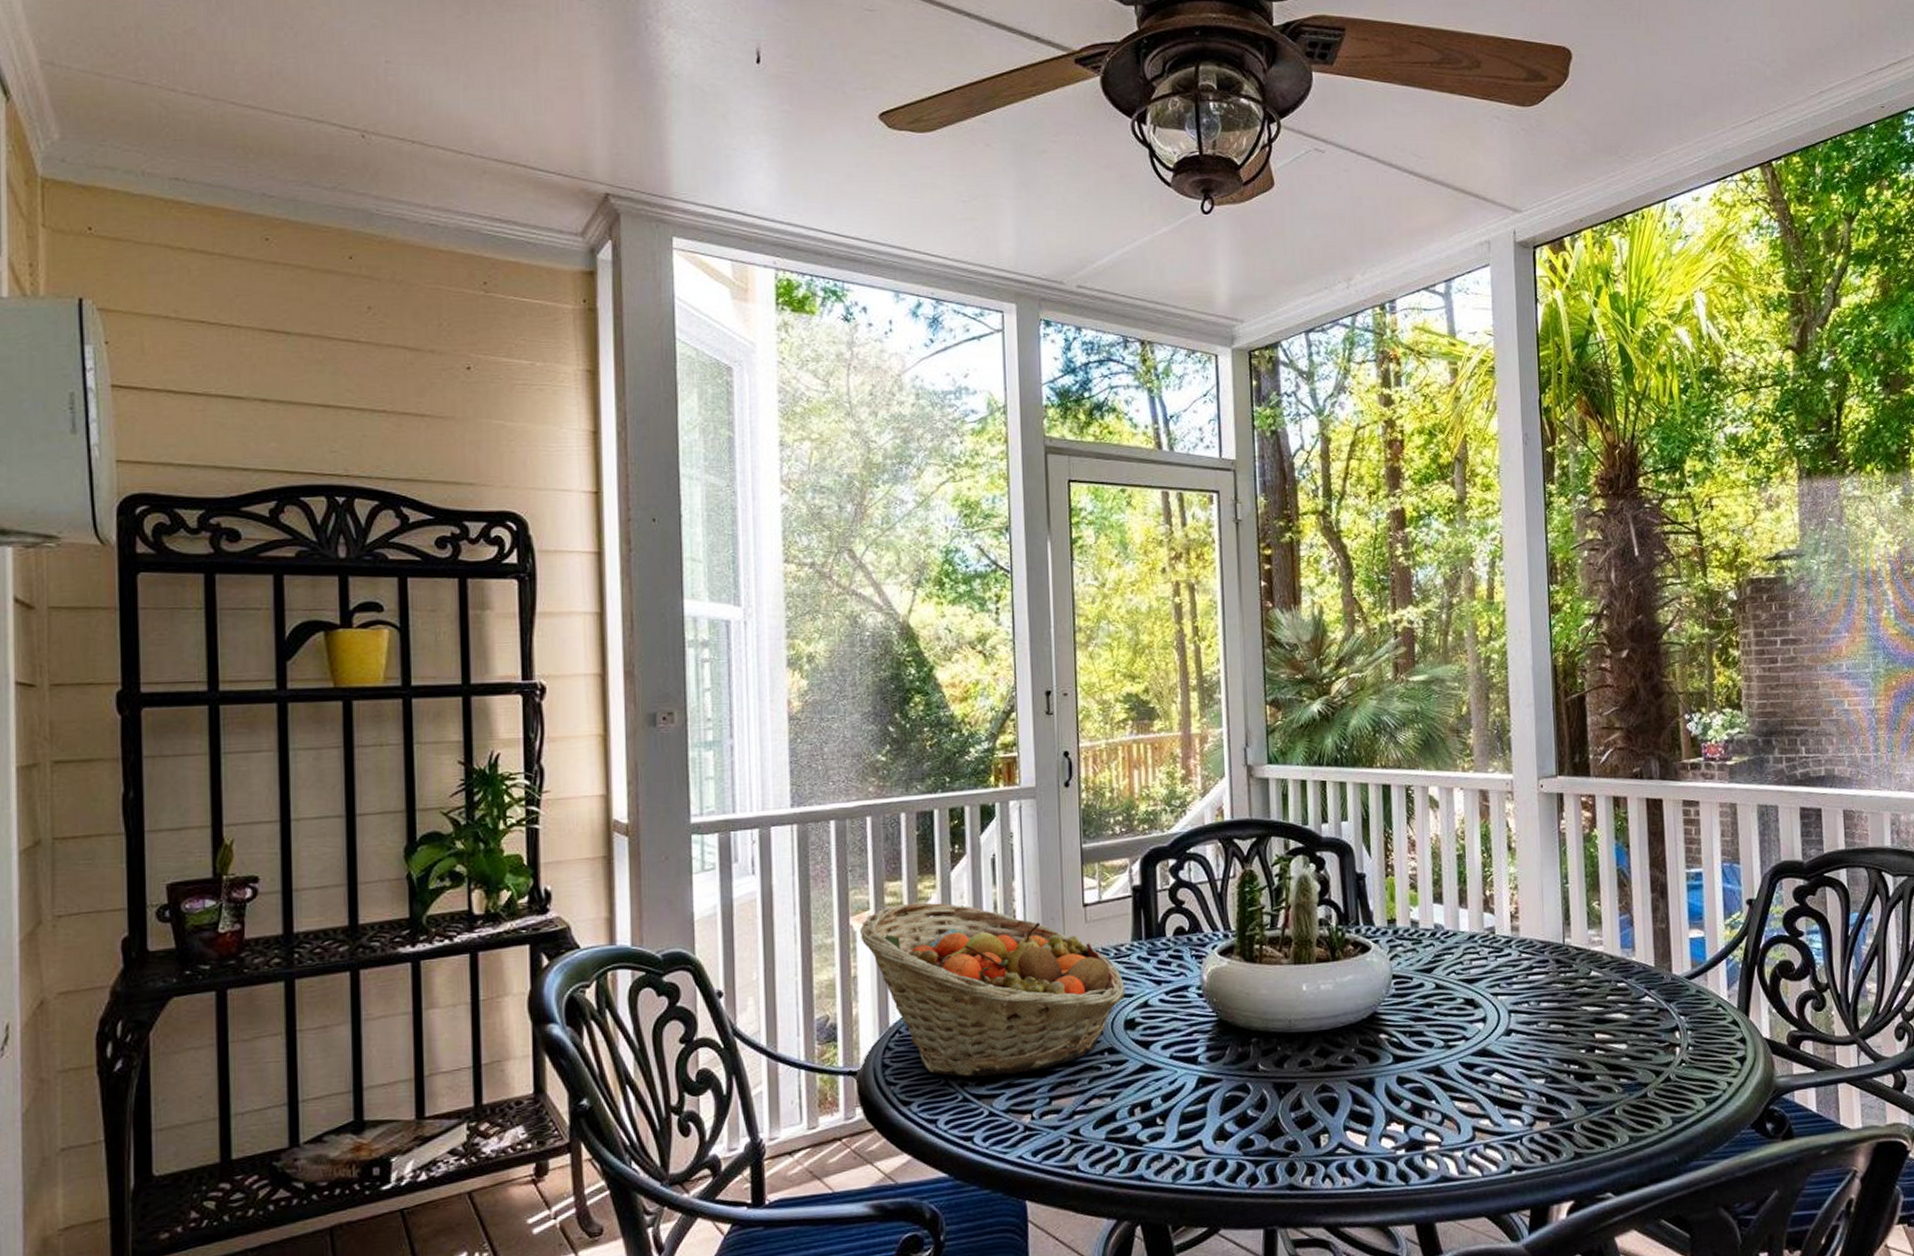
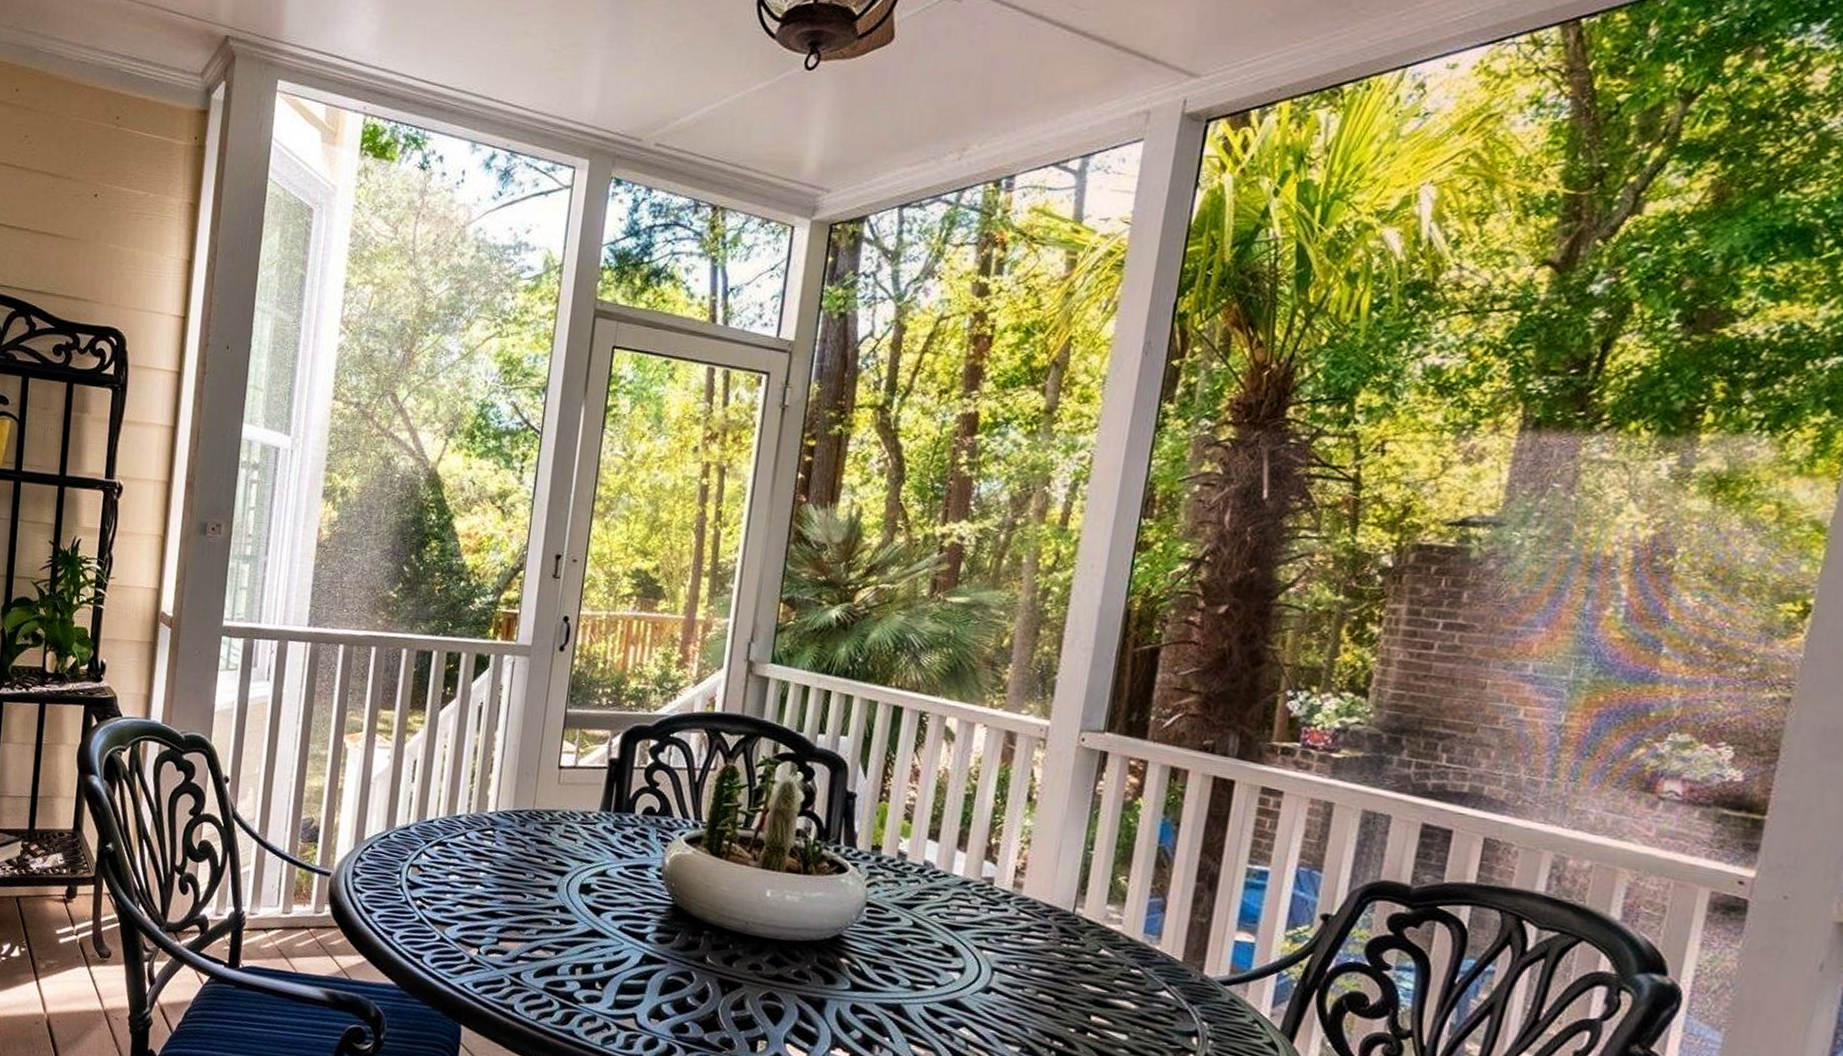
fruit basket: present [860,901,1125,1077] -> none [351,732,586,911]

